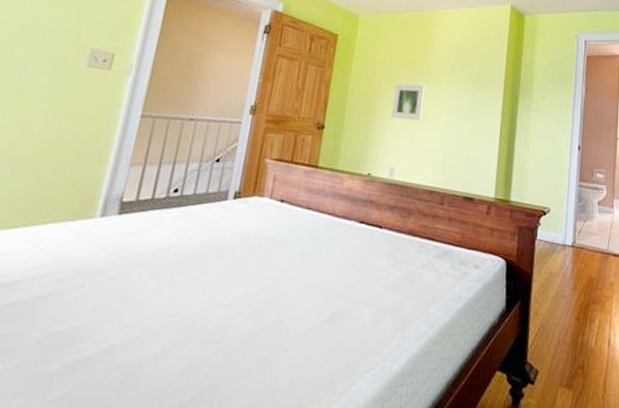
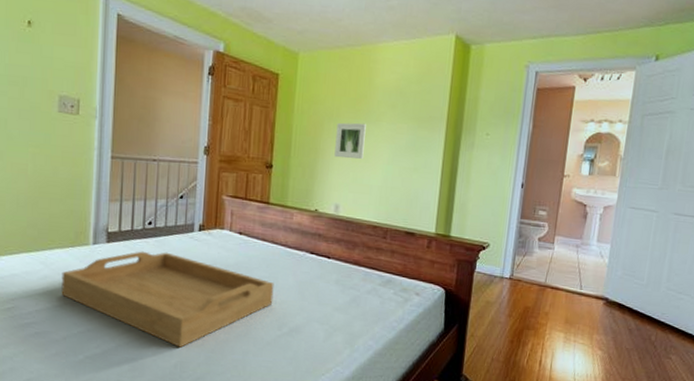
serving tray: none [45,224,317,346] -> present [61,251,274,348]

